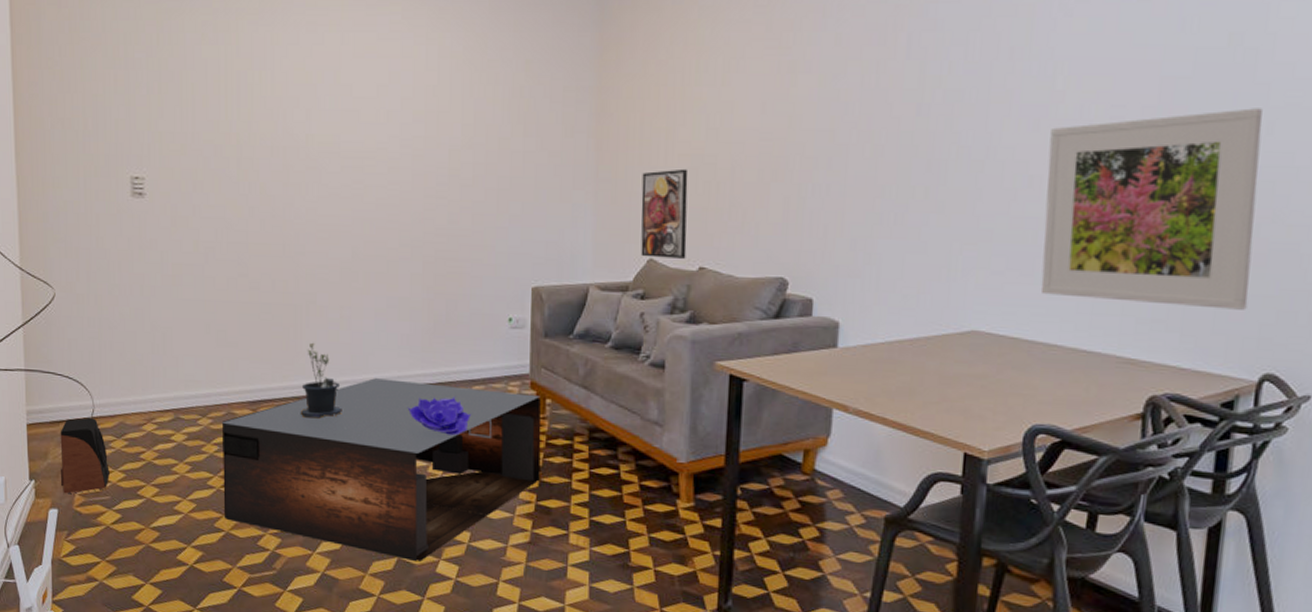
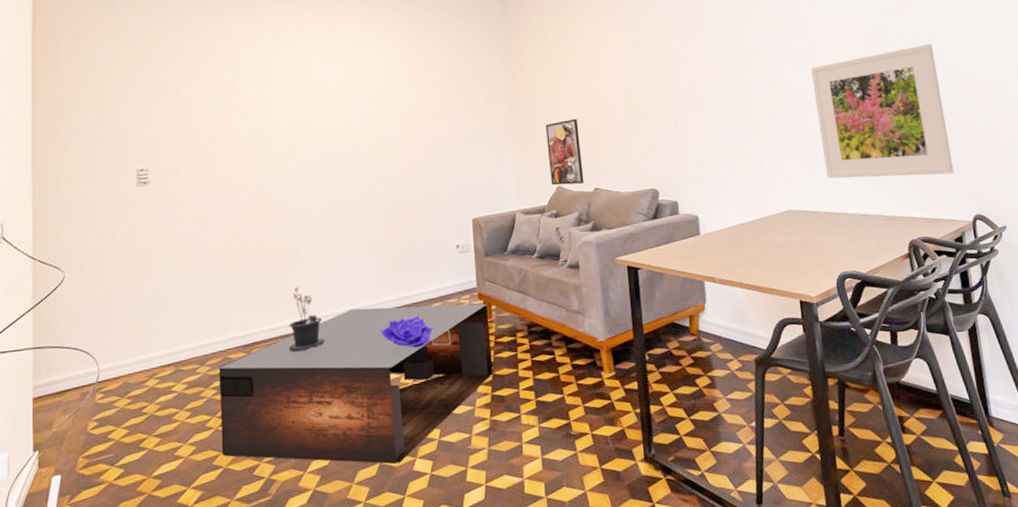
speaker: present [60,417,110,495] -> none [64,382,113,459]

